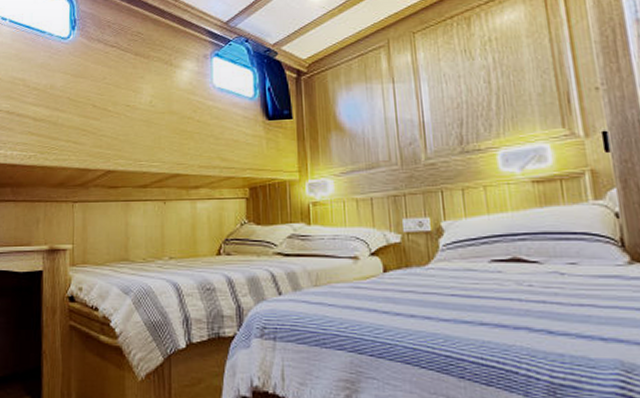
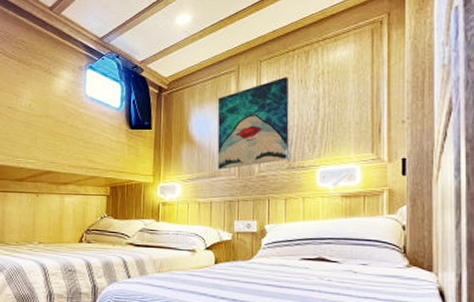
wall art: none [367,47,460,159] -> present [217,76,289,169]

